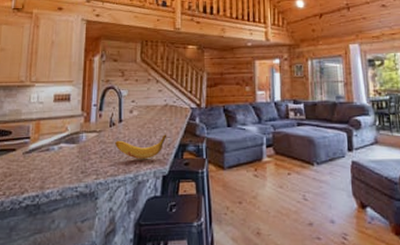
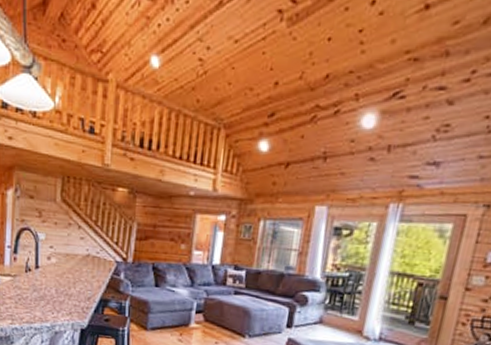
banana: present [115,134,167,159] -> none [31,287,88,310]

